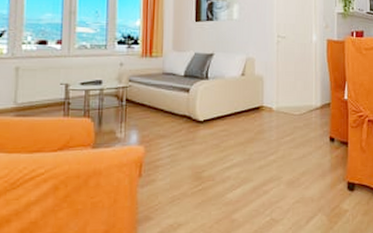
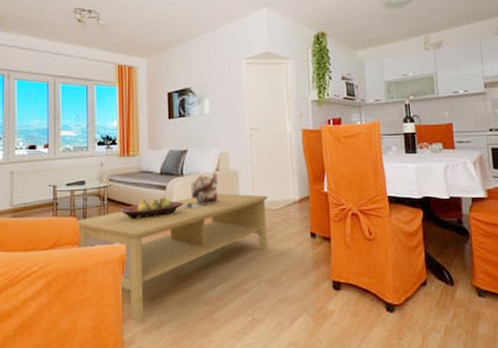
coffee table: none [89,98,291,224] -> present [75,193,268,322]
fruit bowl: none [139,99,208,121] -> present [120,197,184,219]
ruined building: none [206,77,243,112] -> present [183,172,218,209]

